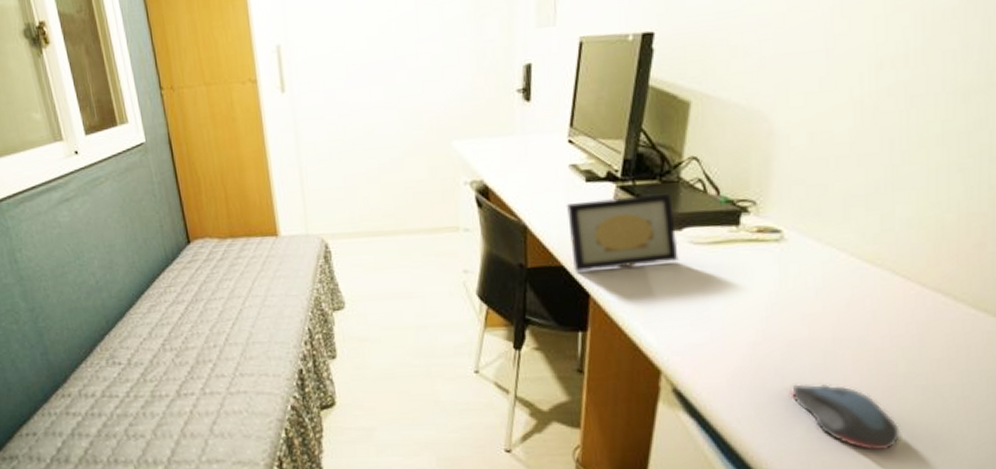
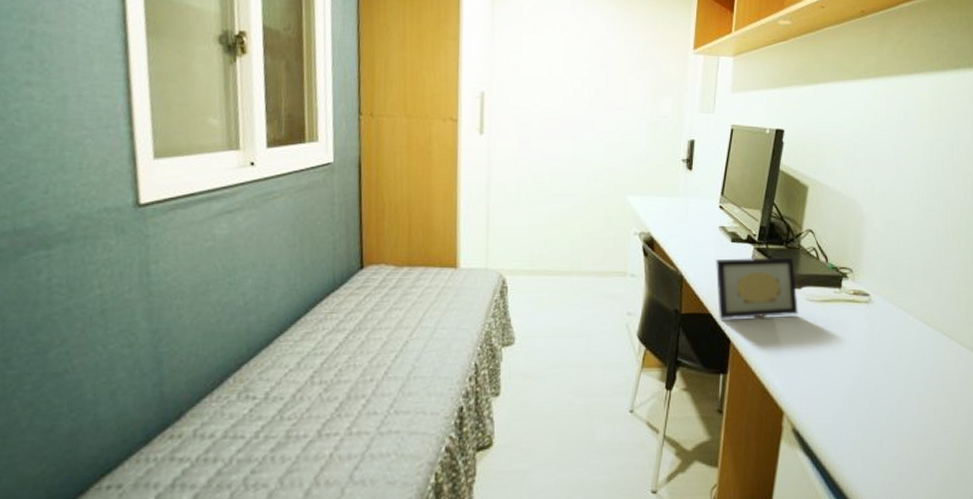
computer mouse: present [790,384,900,451] -> none [878,424,952,483]

